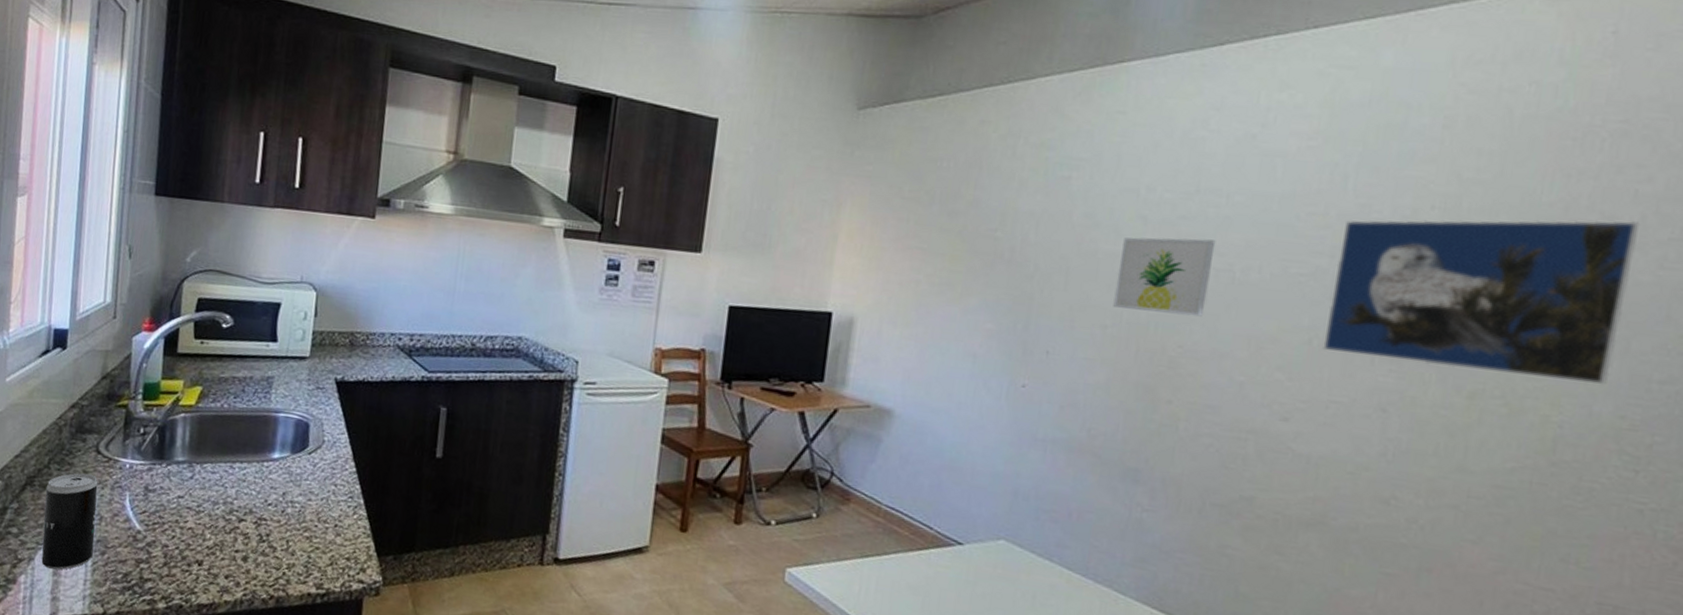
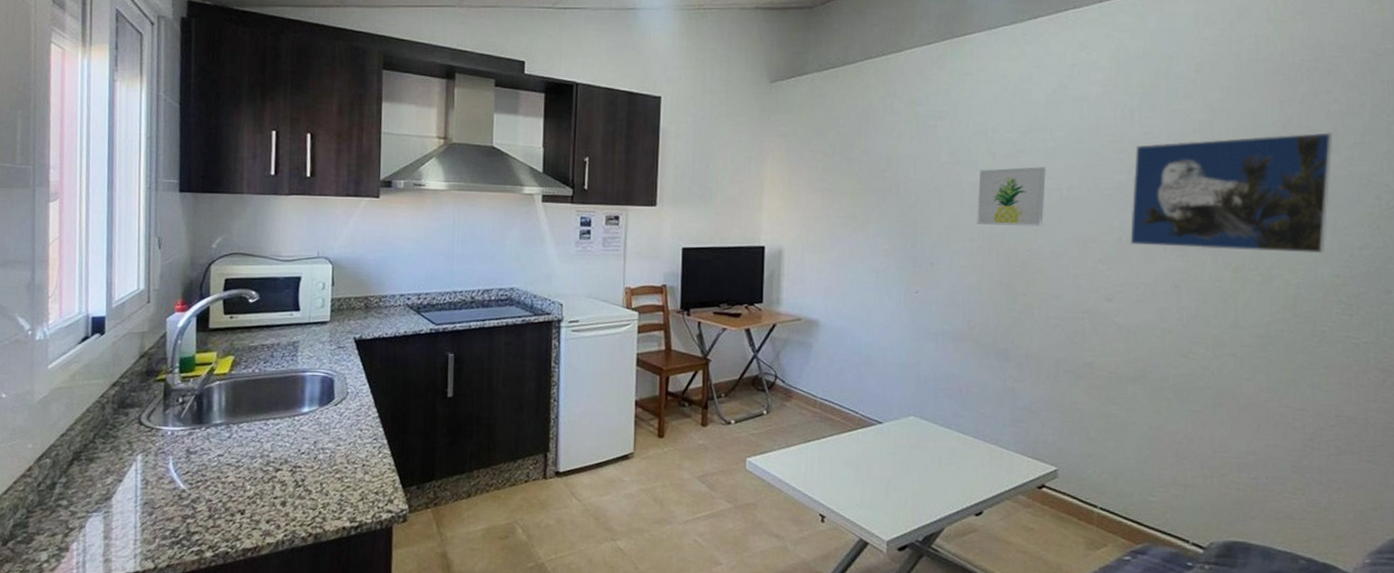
beverage can: present [41,473,98,570] -> none [92,443,142,534]

